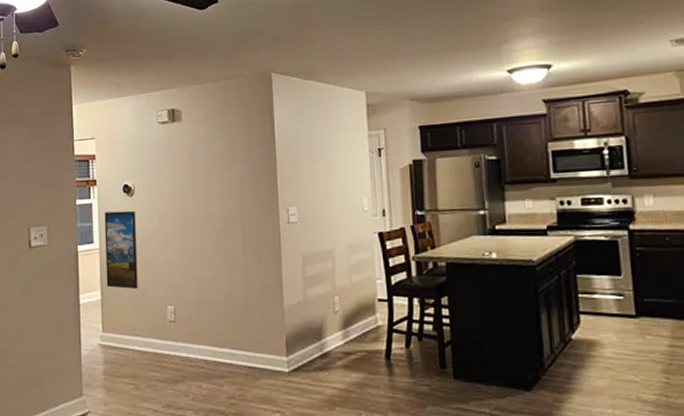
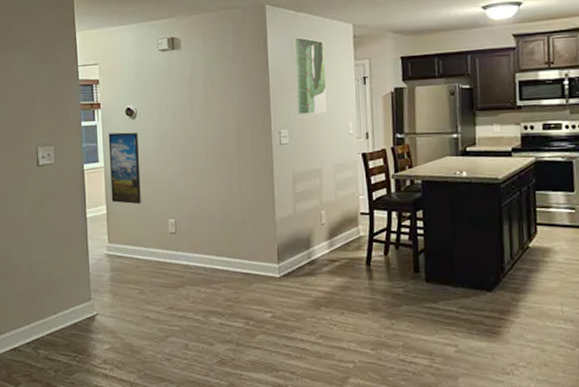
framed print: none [299,106,339,190] -> present [291,36,327,115]

